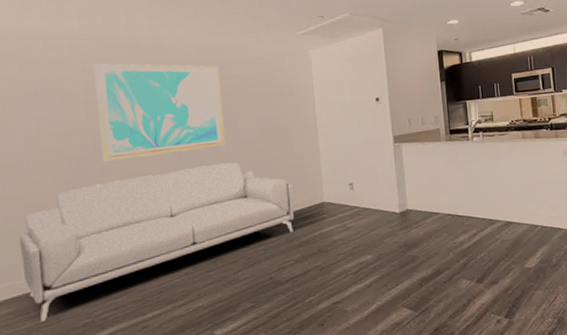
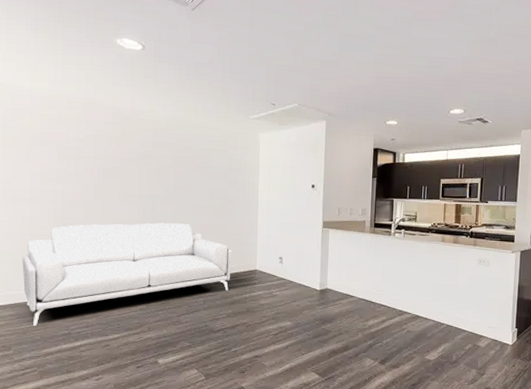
wall art: present [93,63,226,162] -> none [85,125,182,209]

